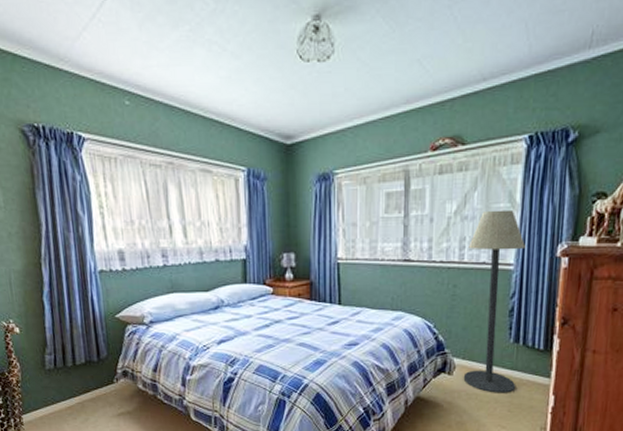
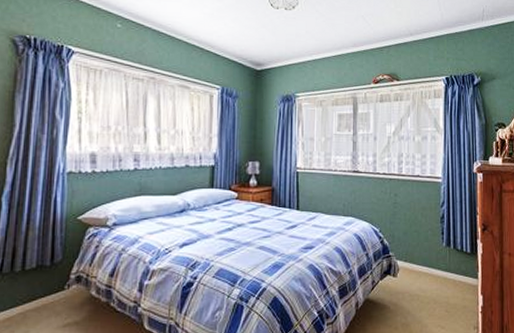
floor lamp: present [463,209,525,393] -> none [405,133,450,294]

